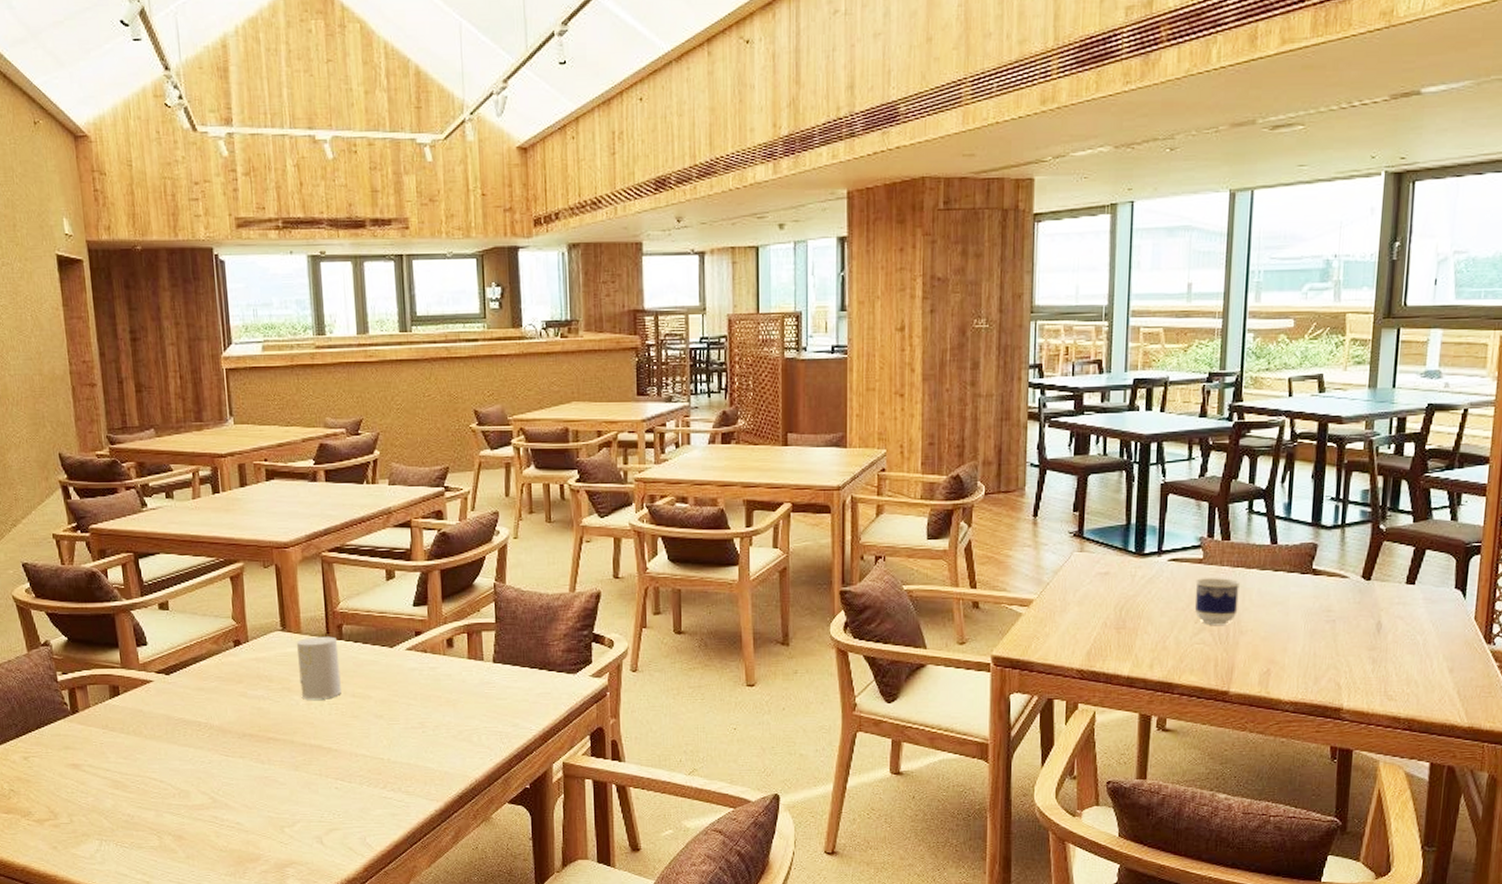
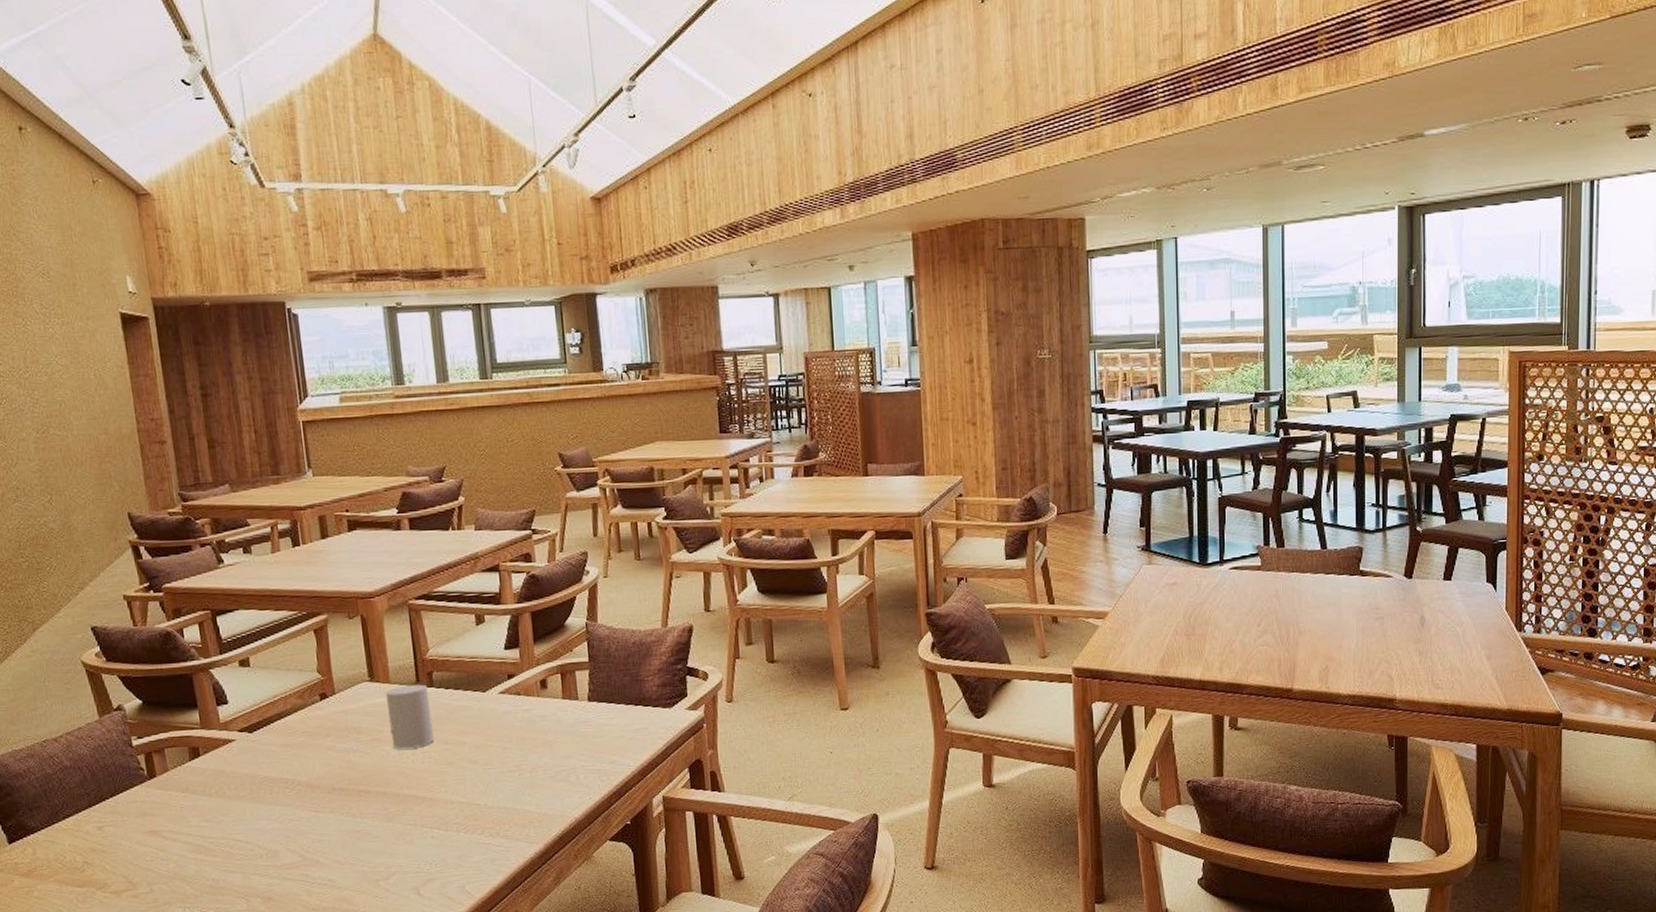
cup: present [1194,578,1241,625] -> none [1256,583,1297,627]

